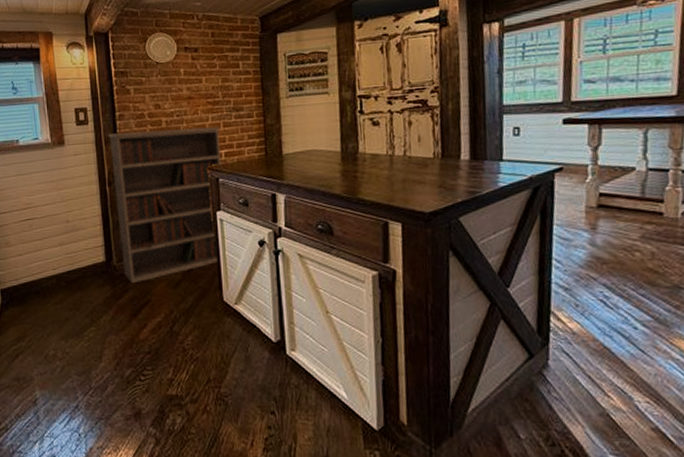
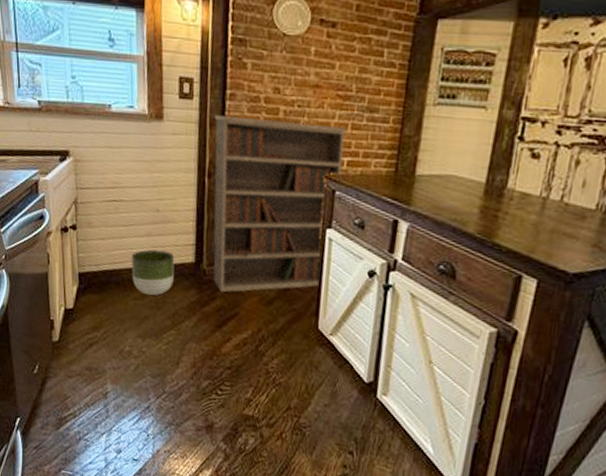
planter: none [47,255,88,298] -> present [131,249,175,296]

